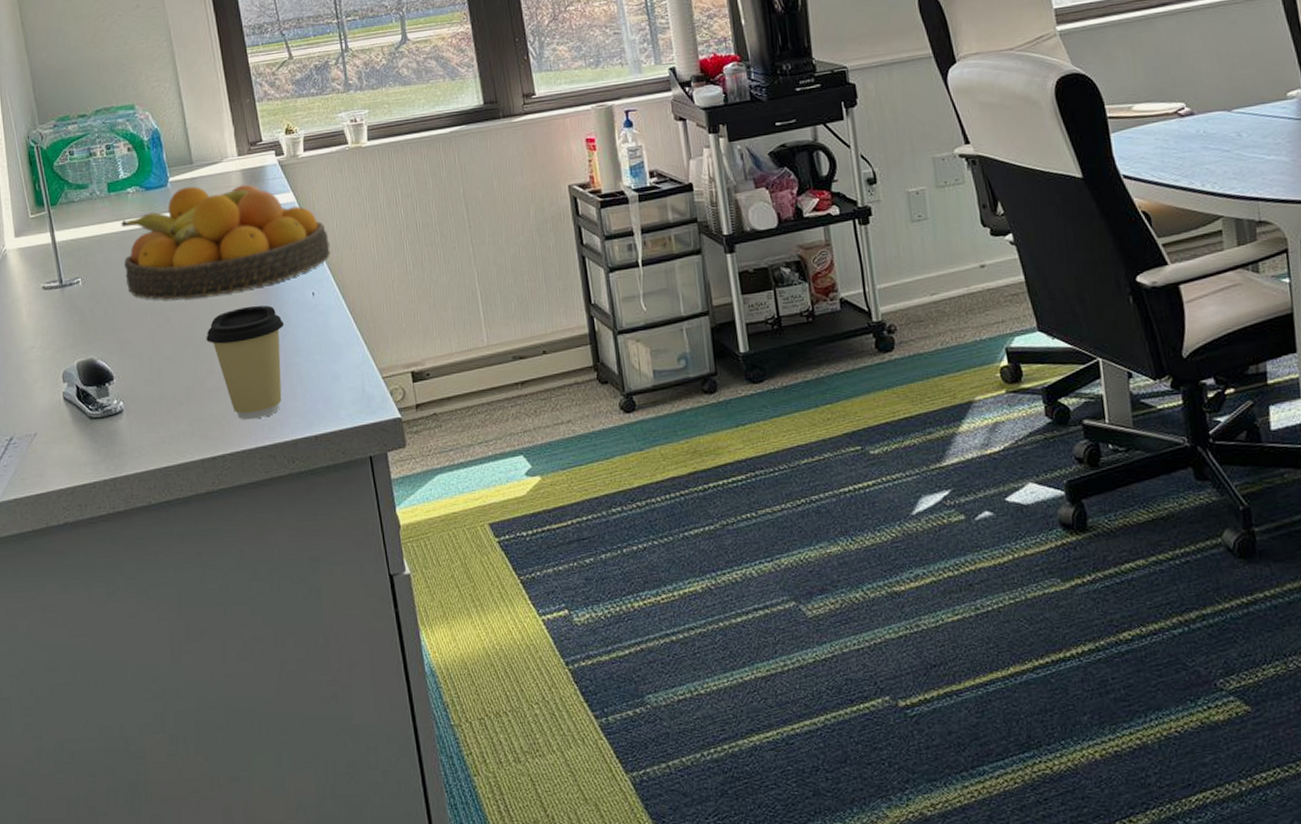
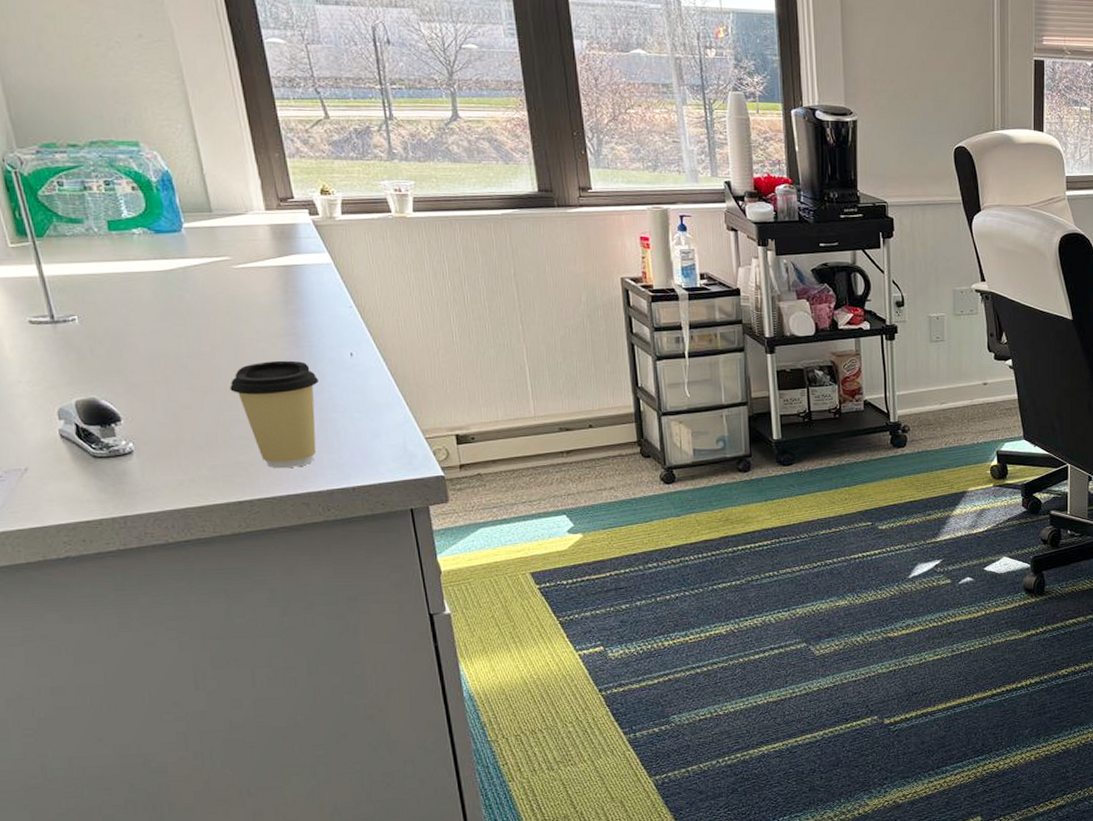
fruit bowl: present [121,184,330,300] -> none [125,234,371,348]

